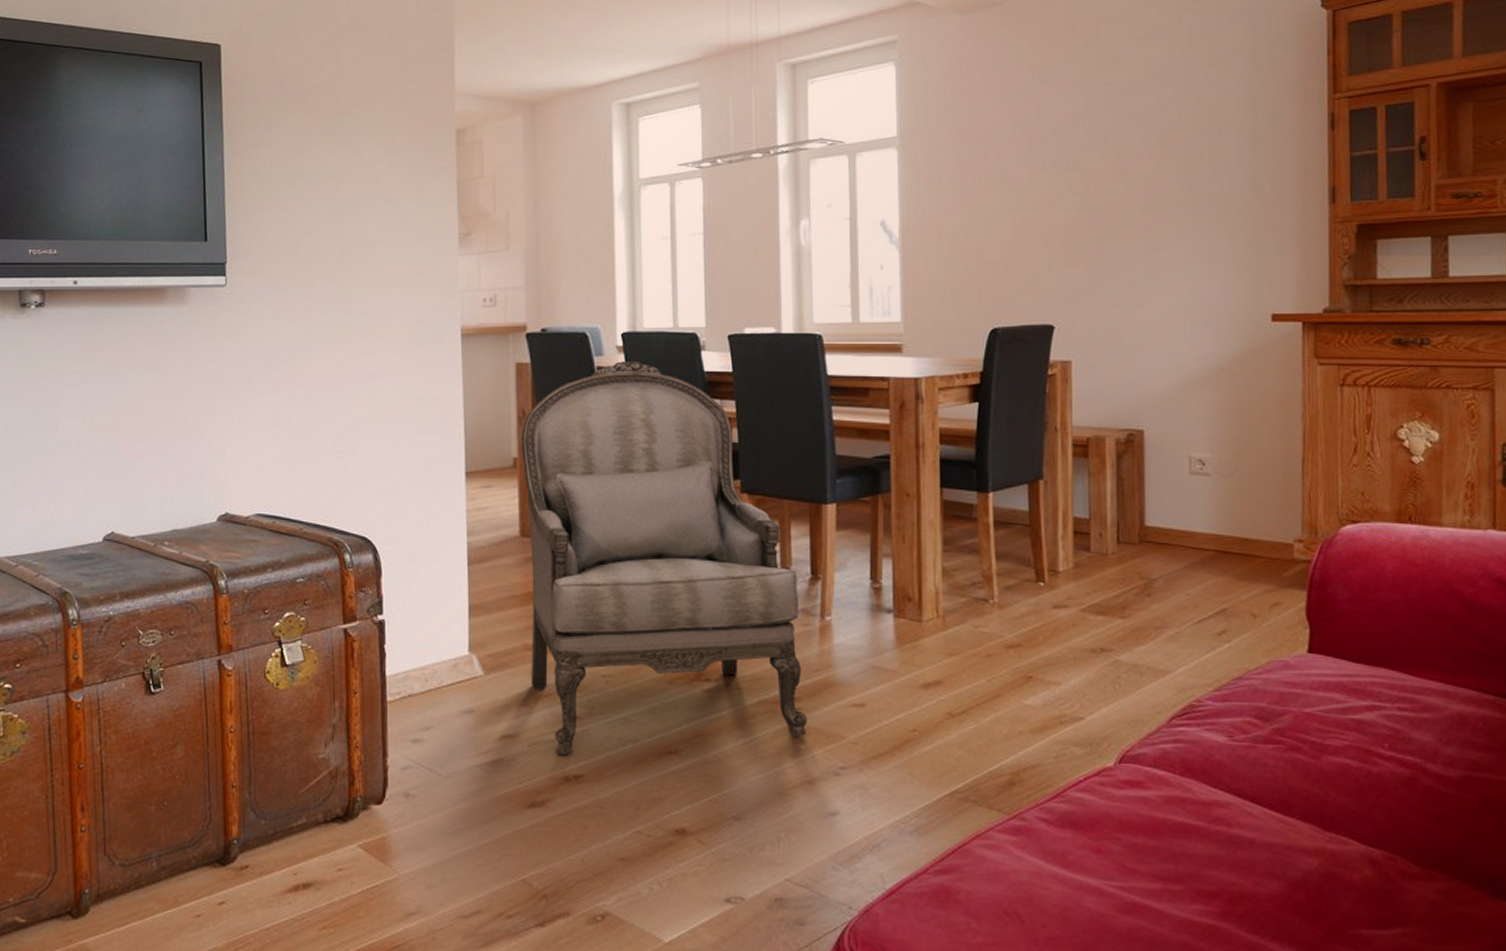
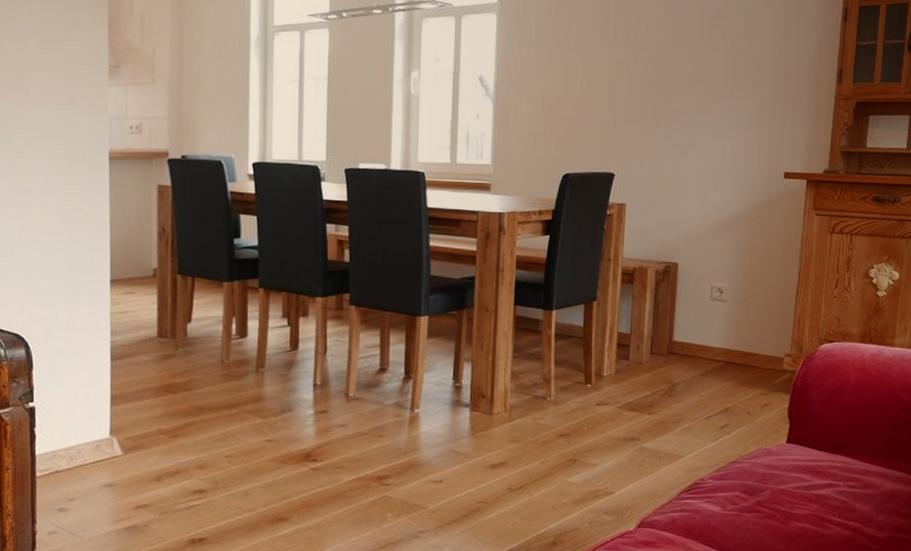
armchair: present [521,360,807,754] -> none [161,187,395,521]

